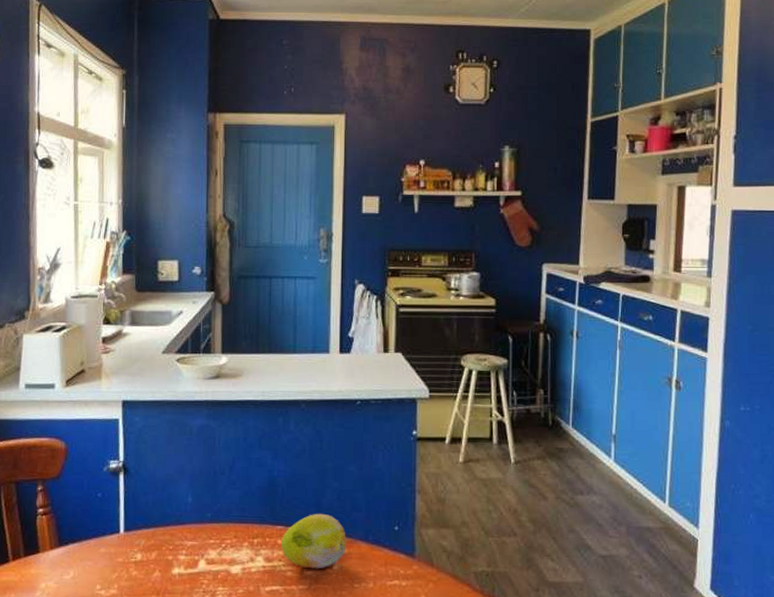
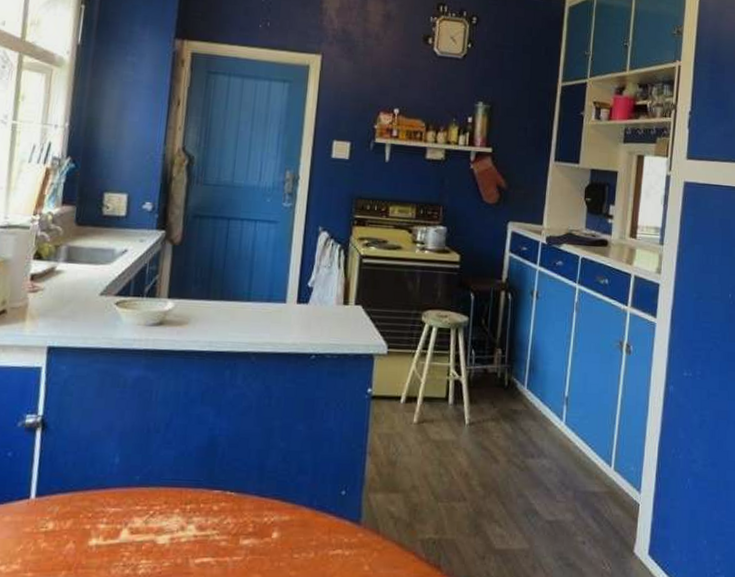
fruit: present [280,513,346,569] -> none [216,476,289,538]

